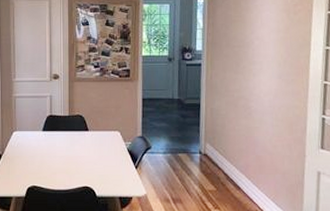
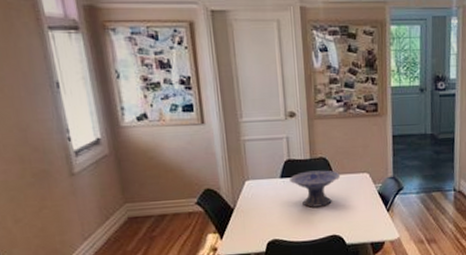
decorative bowl: none [50,126,95,159] -> present [290,170,341,208]

